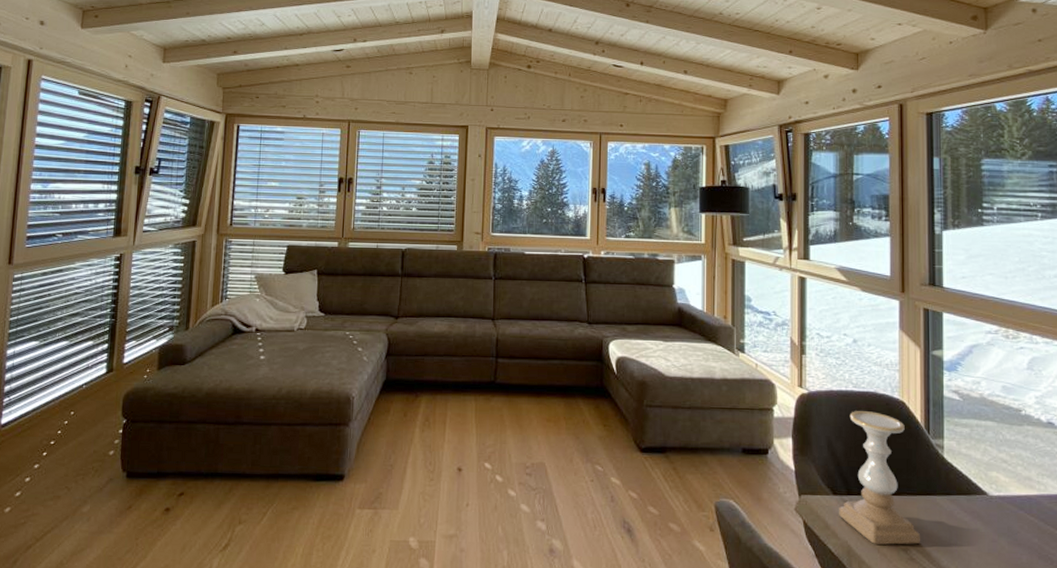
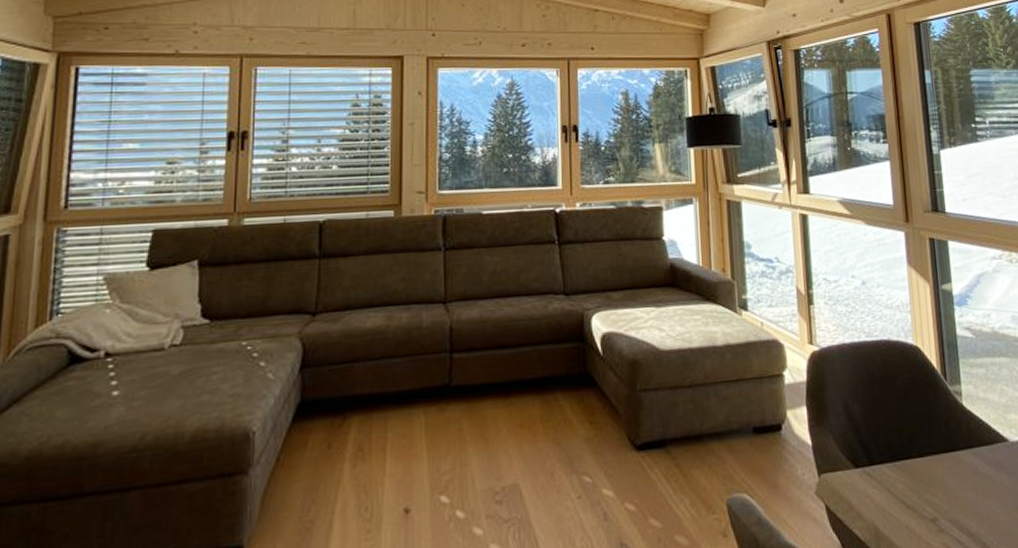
candle holder: present [839,411,920,545] -> none [862,362,948,520]

